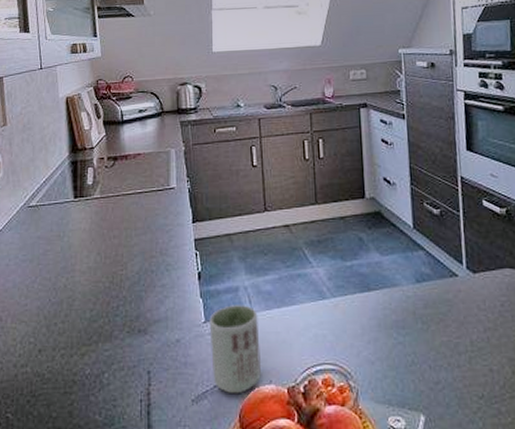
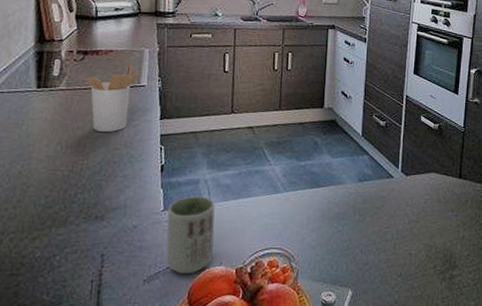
utensil holder: none [119,166,168,239] -> present [87,64,140,132]

